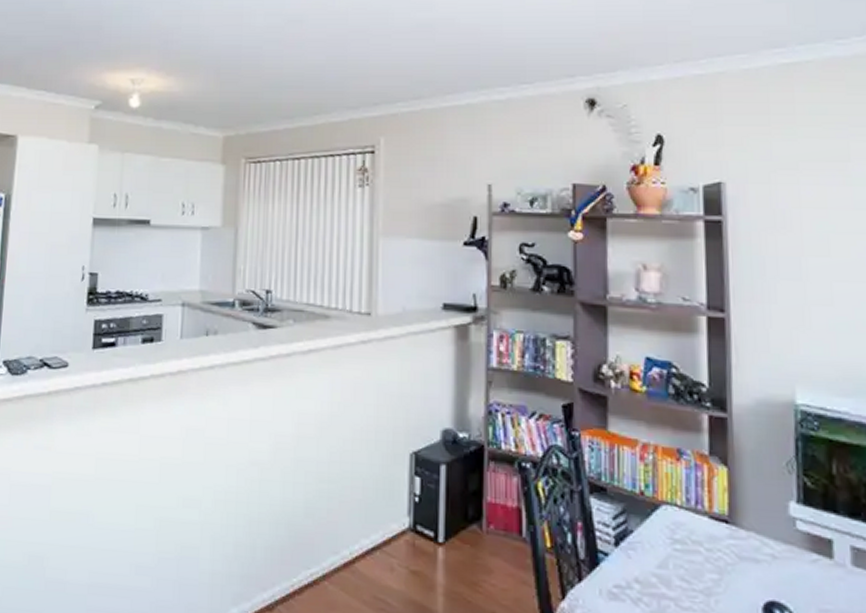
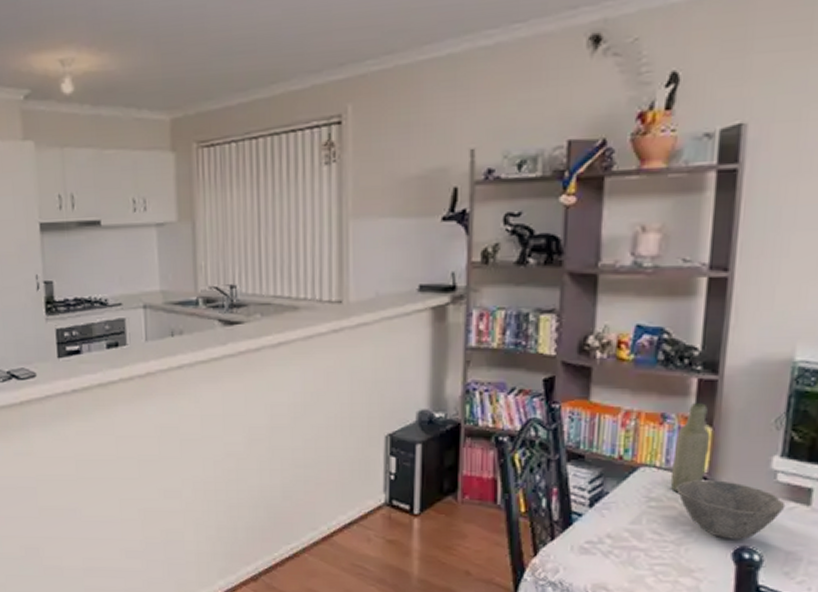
bottle: none [692,440,727,536] -> present [670,403,711,493]
bowl: none [699,522,809,593] -> present [676,480,786,539]

